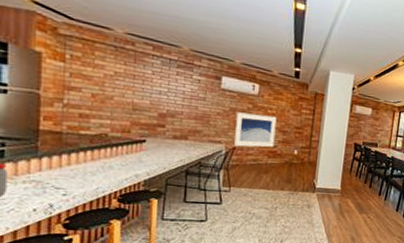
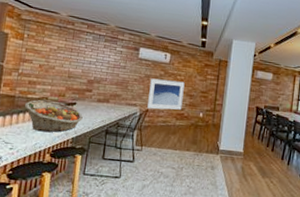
fruit basket: none [76,136,156,175] -> present [24,99,83,132]

